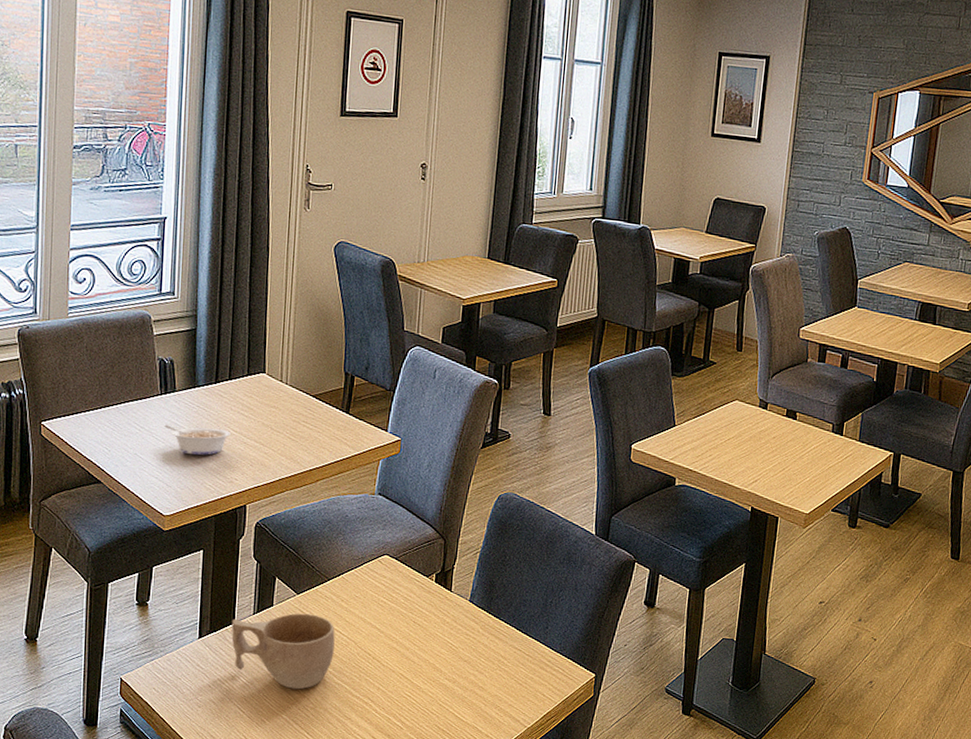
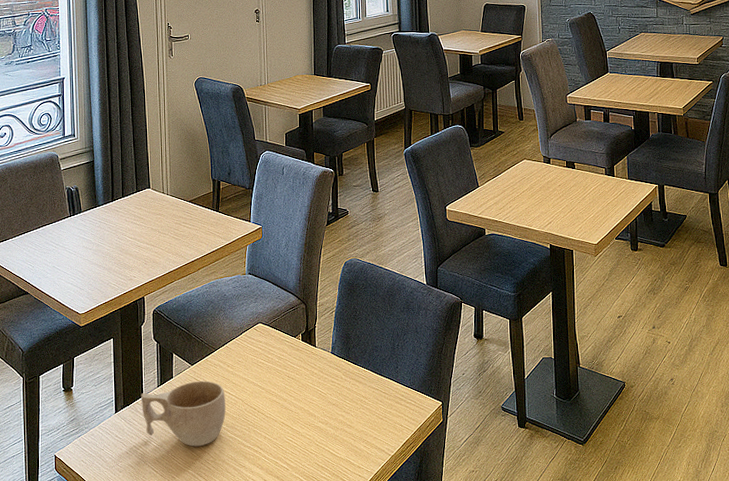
legume: present [164,424,231,455] -> none [74,237,127,261]

